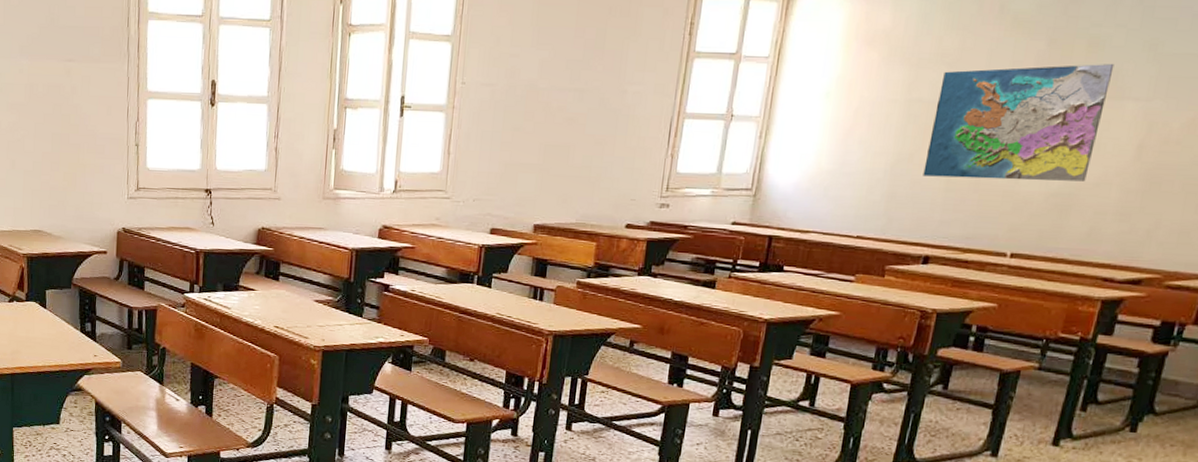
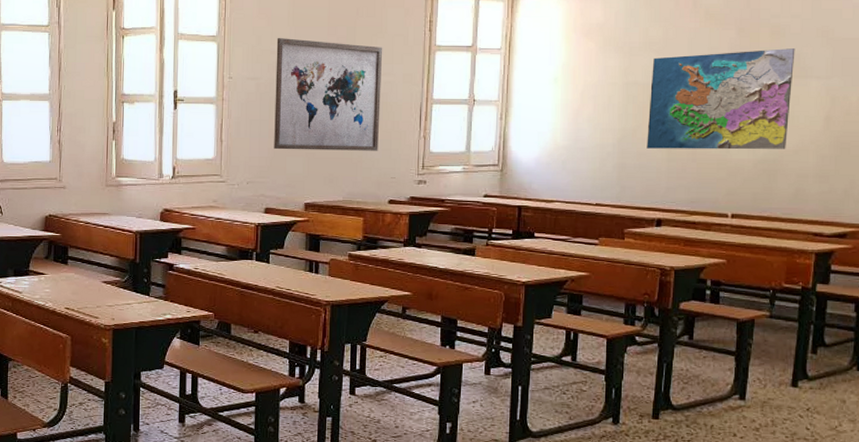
wall art: none [505,39,635,170] -> present [274,38,383,151]

